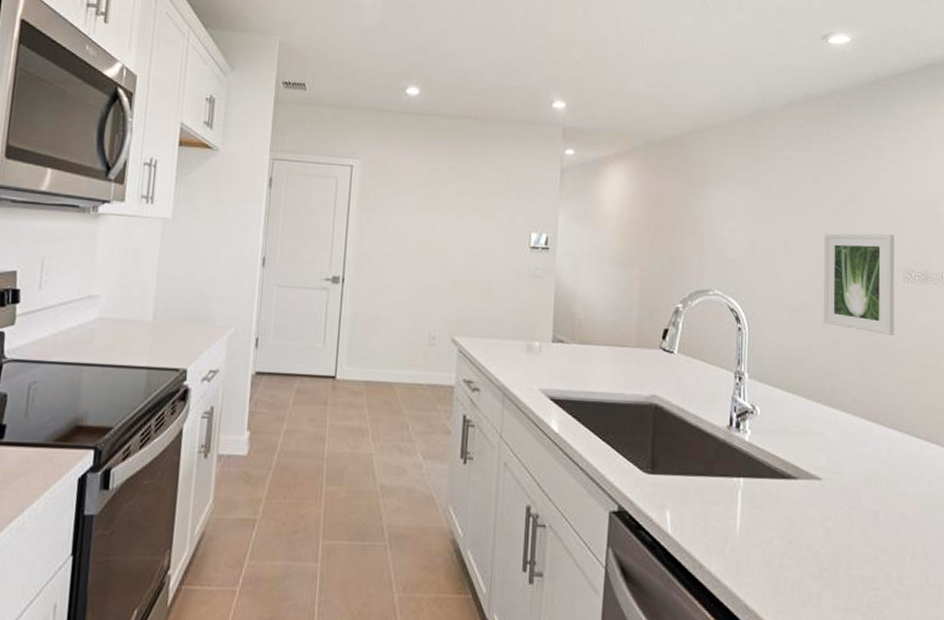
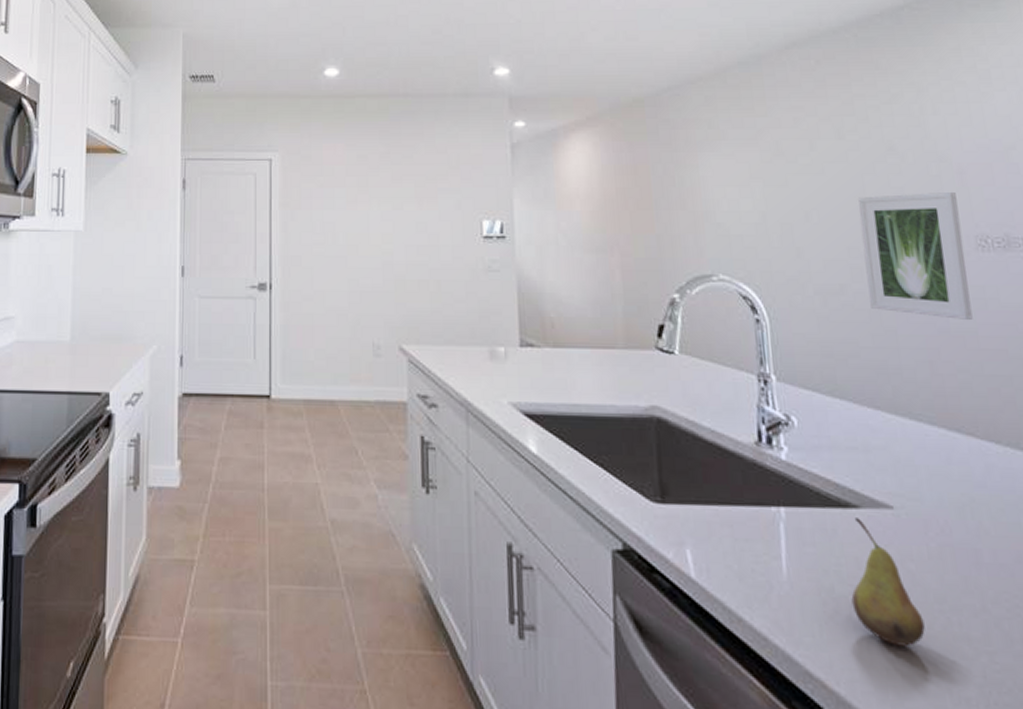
fruit: none [784,487,833,585] -> present [851,518,925,647]

